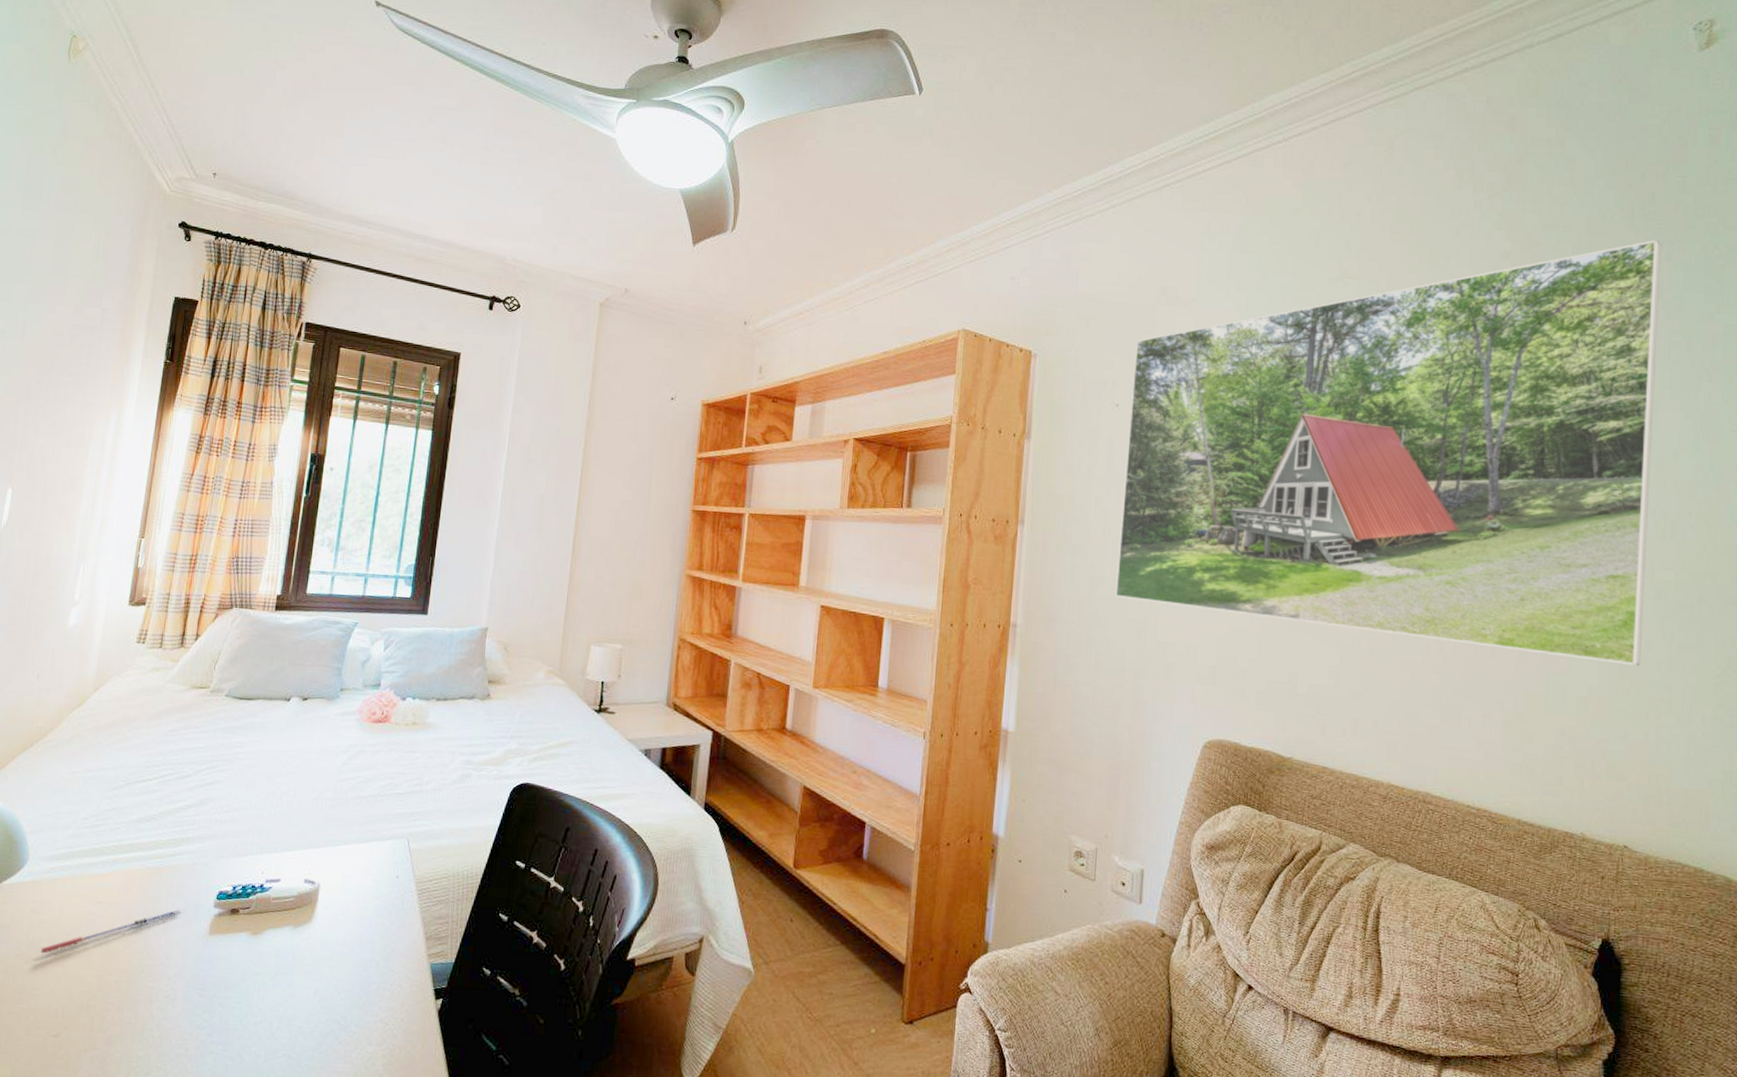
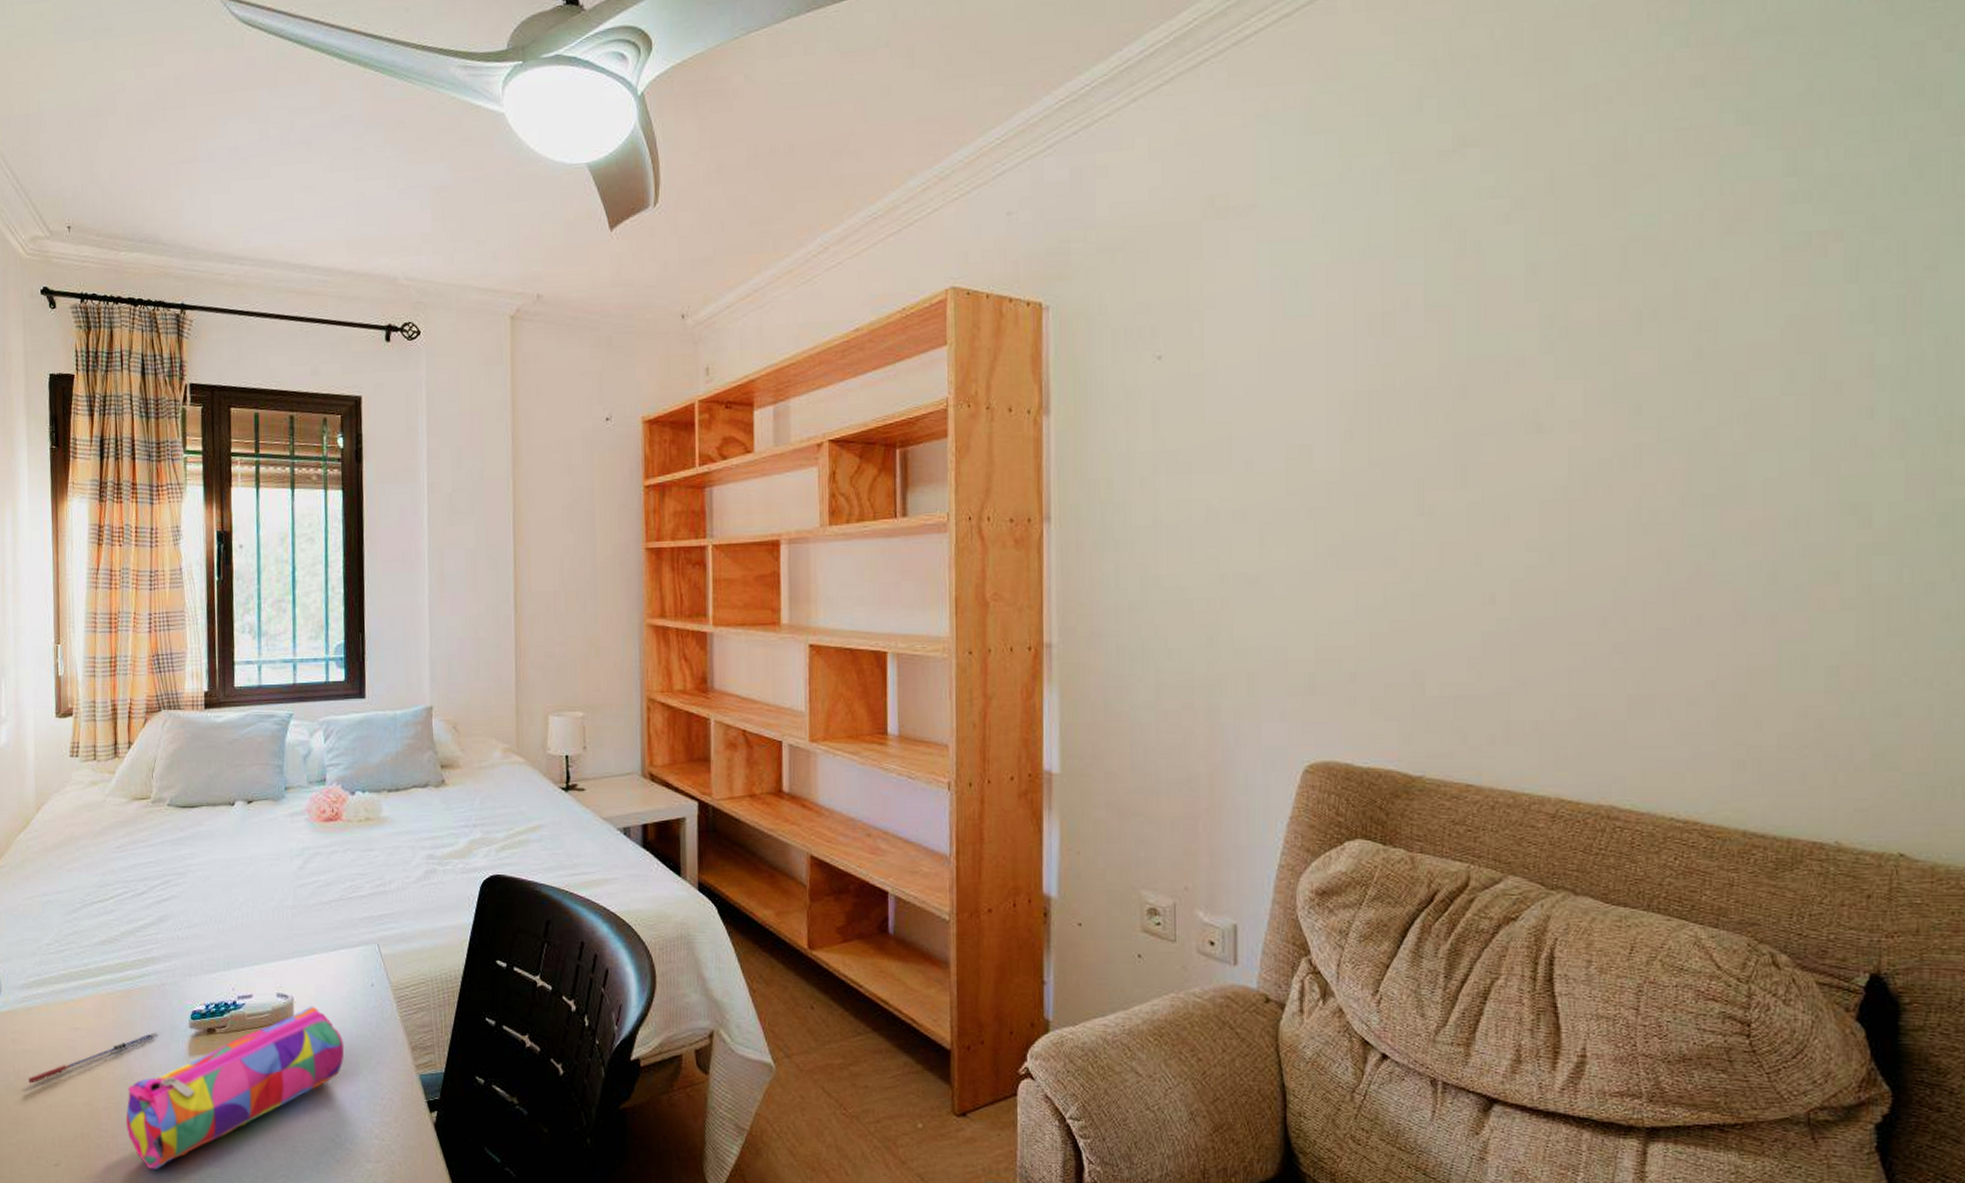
pencil case: none [134,893,363,1045] -> present [125,1006,345,1170]
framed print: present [1115,239,1661,666] -> none [1174,24,1938,619]

